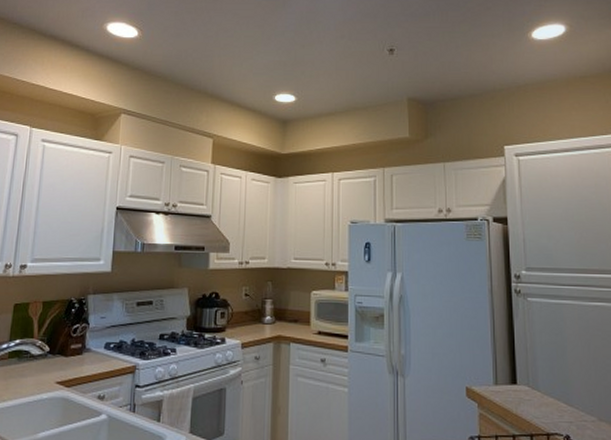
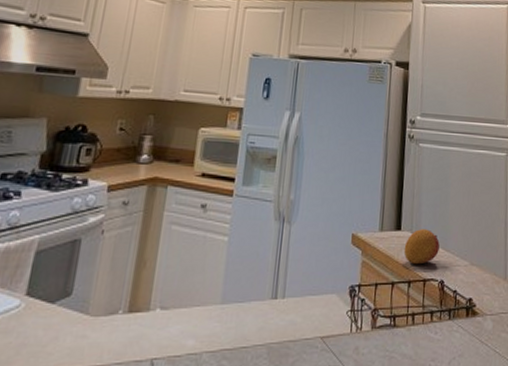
fruit: none [522,383,561,419] -> present [404,229,440,265]

